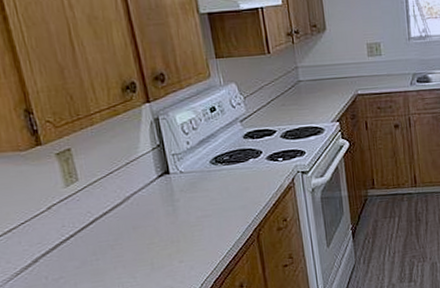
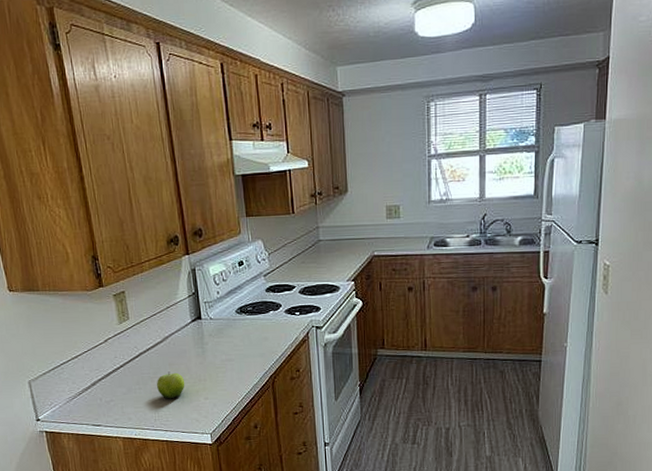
fruit: none [118,236,155,268] -> present [157,371,185,399]

